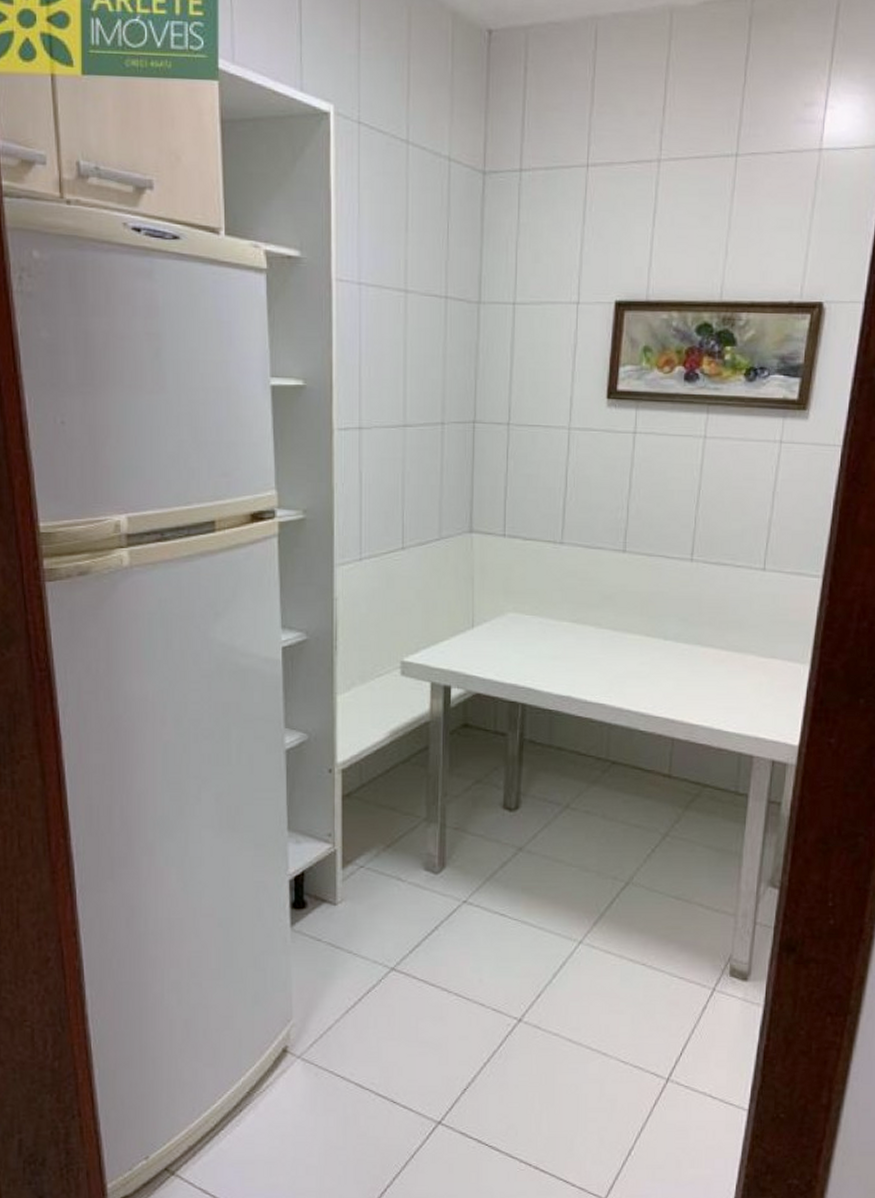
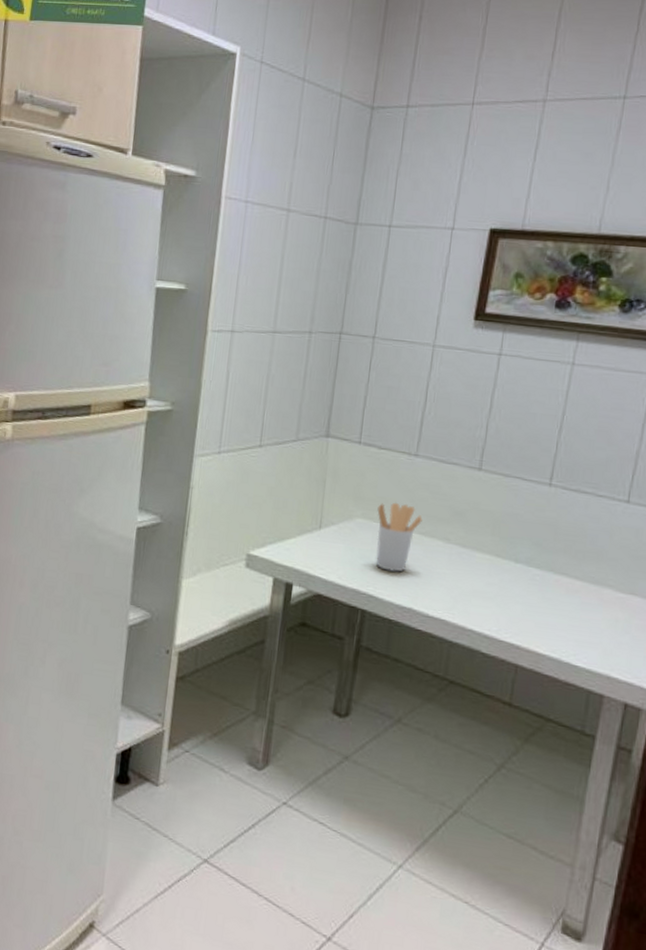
utensil holder: none [528,593,573,662] -> present [375,502,422,572]

